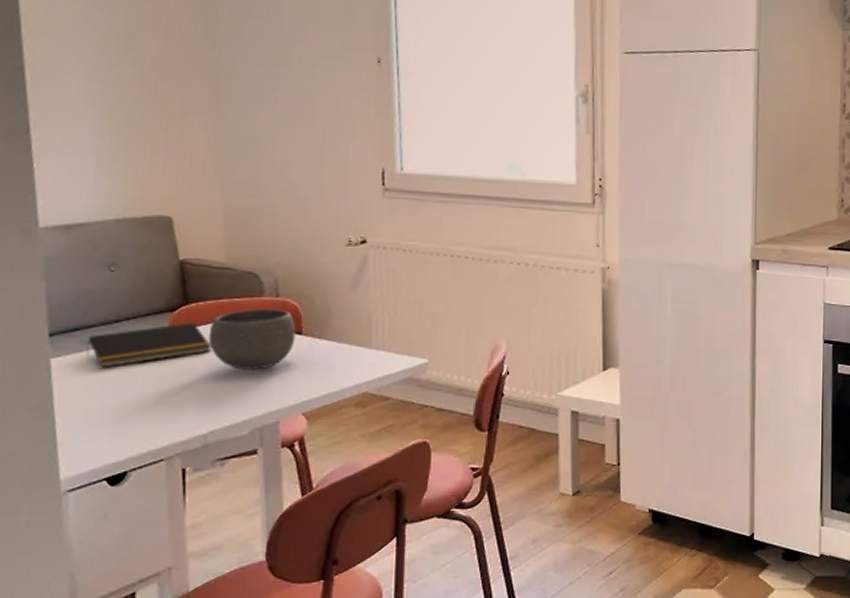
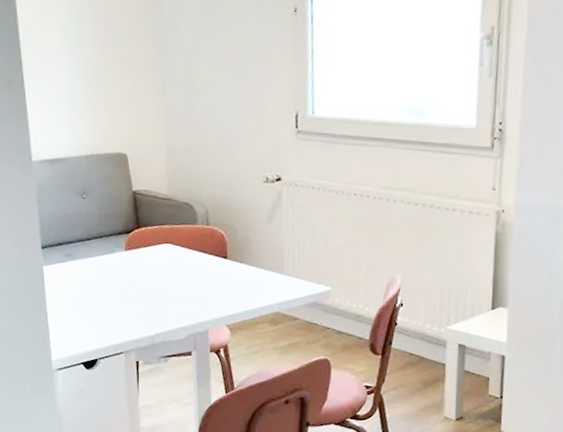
notepad: present [87,322,211,368] -> none [68,243,157,276]
bowl: present [208,308,296,370] -> none [155,234,222,286]

